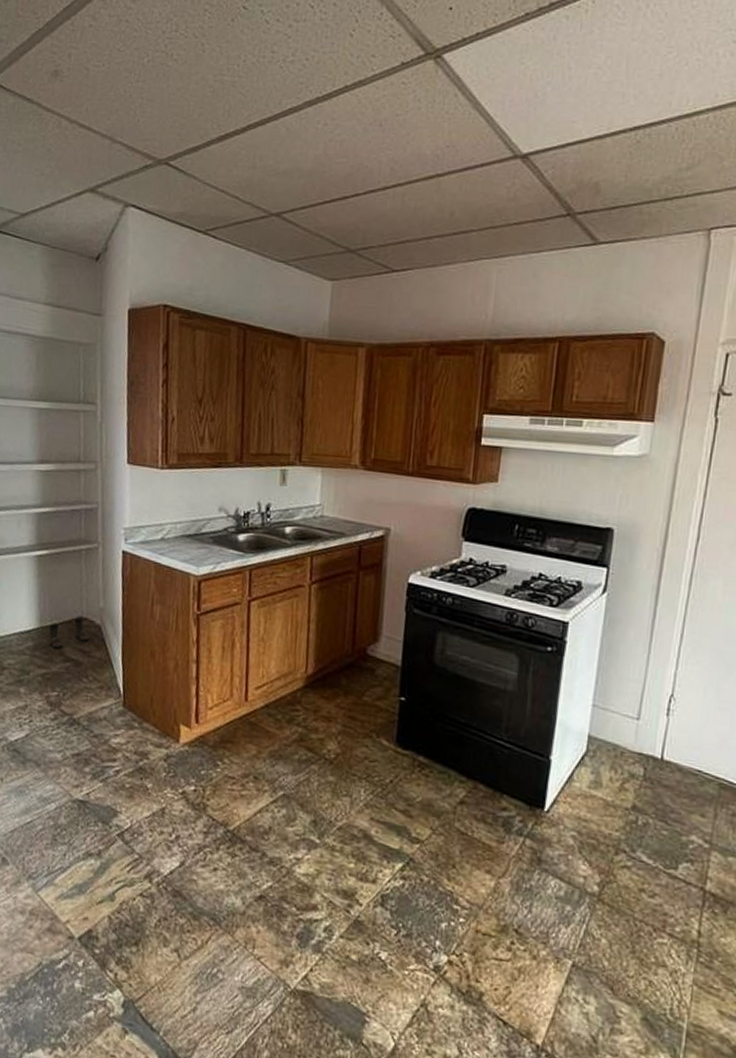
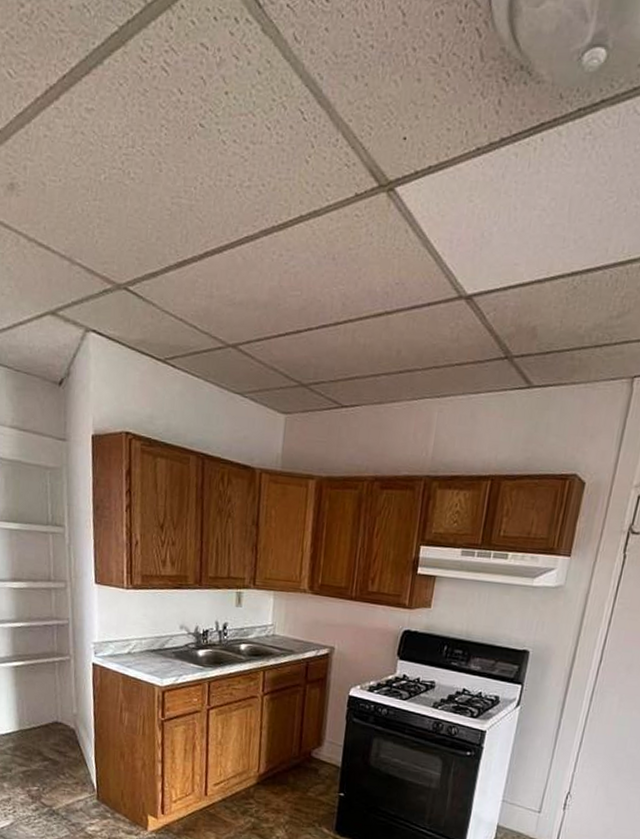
boots: present [48,618,89,649] -> none [26,722,65,749]

